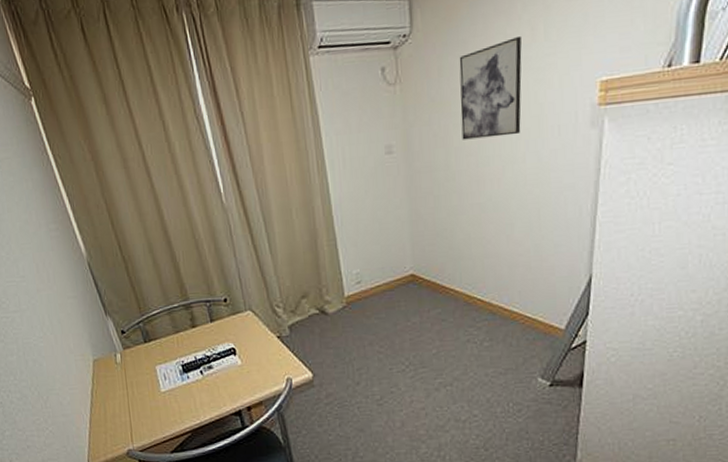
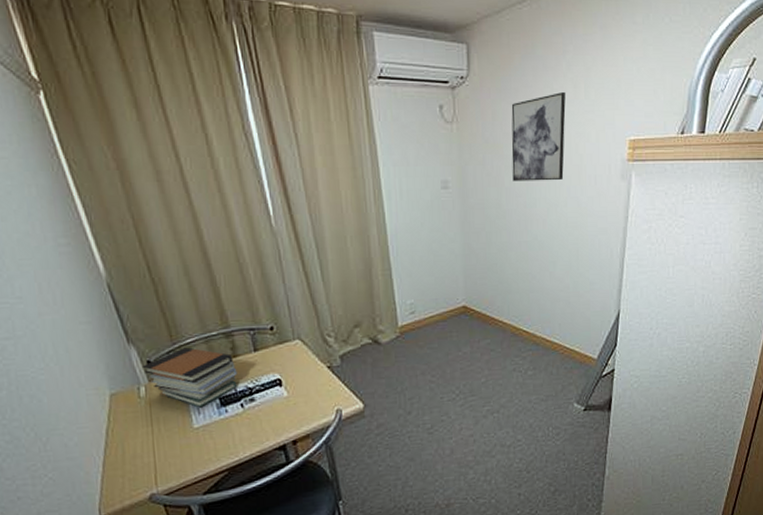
book stack: none [118,318,197,374] -> present [143,347,238,408]

